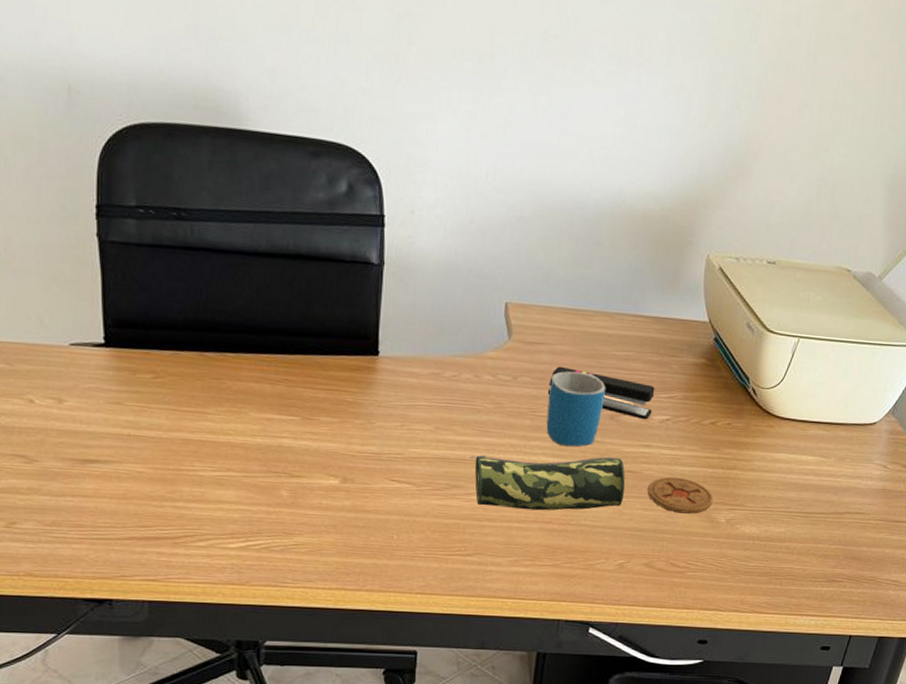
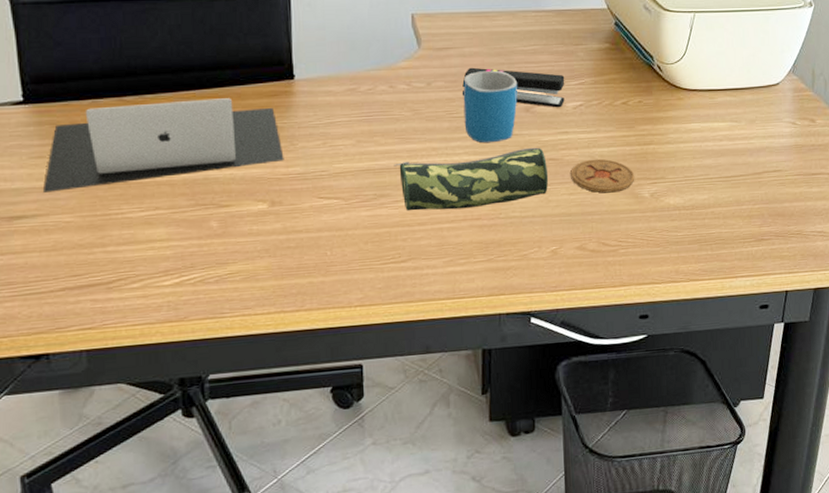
laptop: none [118,359,361,441] -> present [44,98,284,192]

